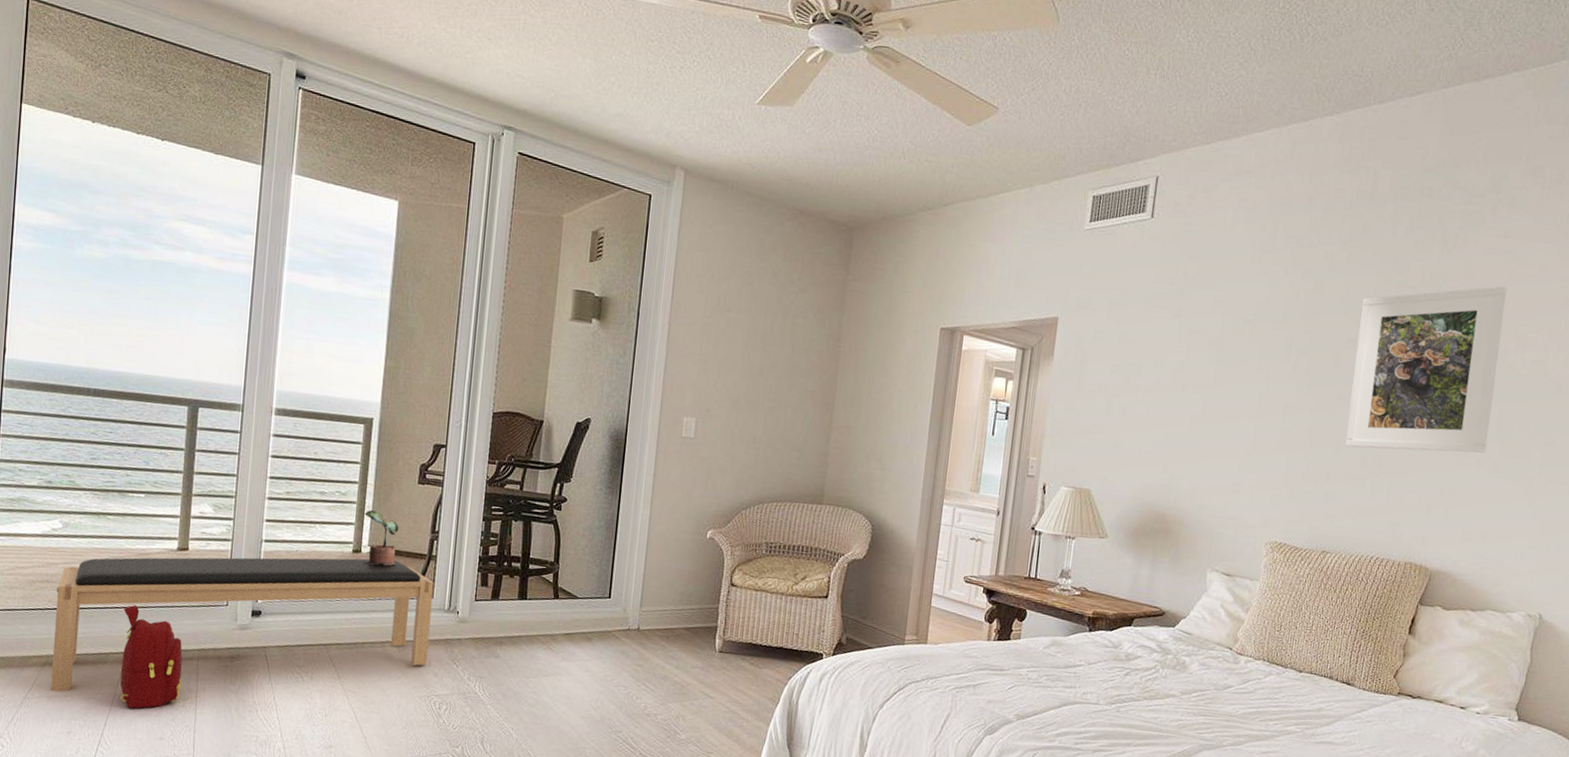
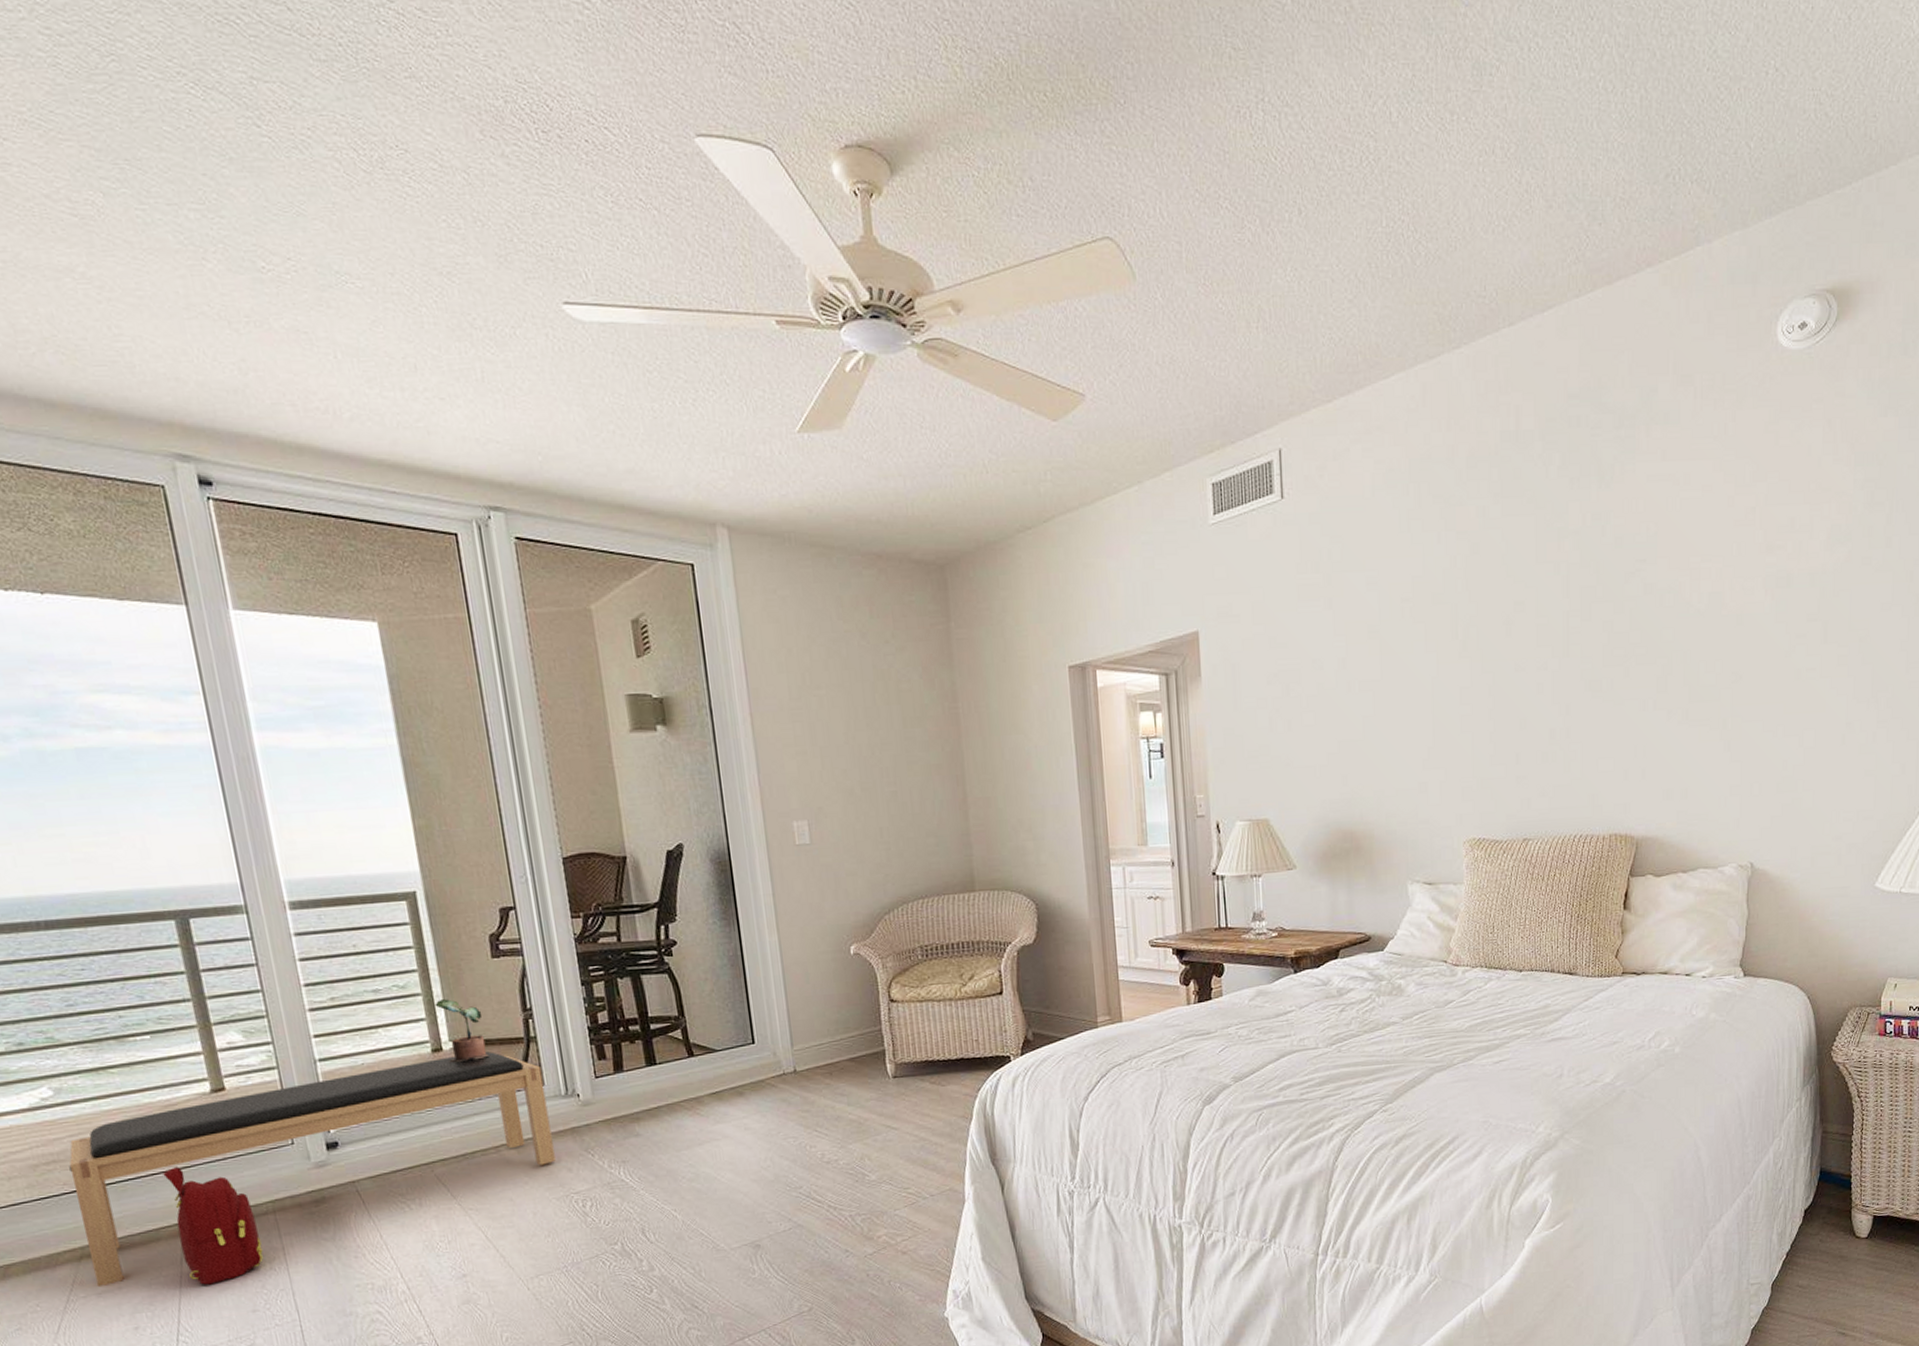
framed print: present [1344,286,1507,454] -> none [1524,516,1675,722]

